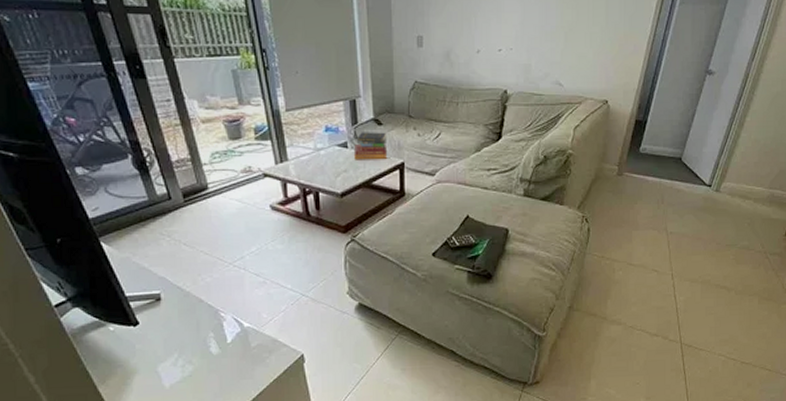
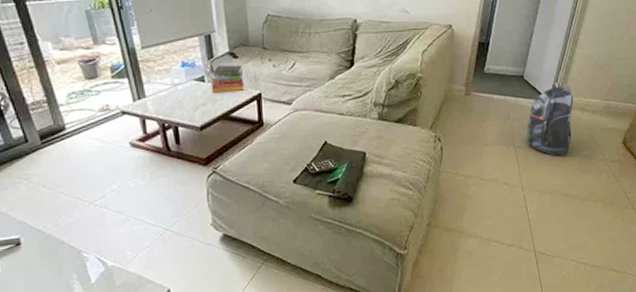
backpack: none [680,166,735,245] -> present [526,82,574,156]

